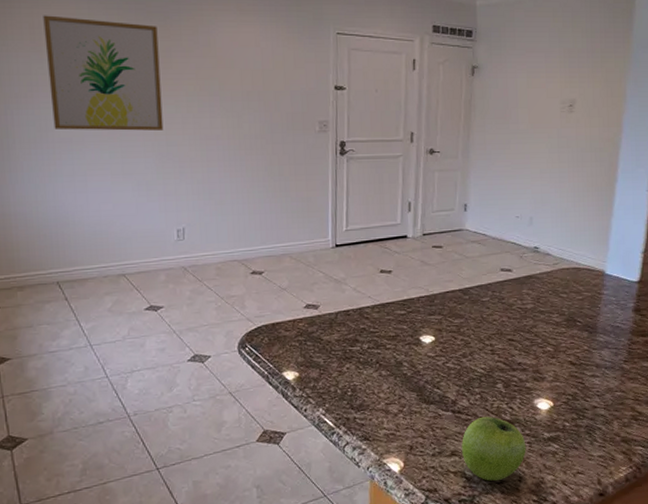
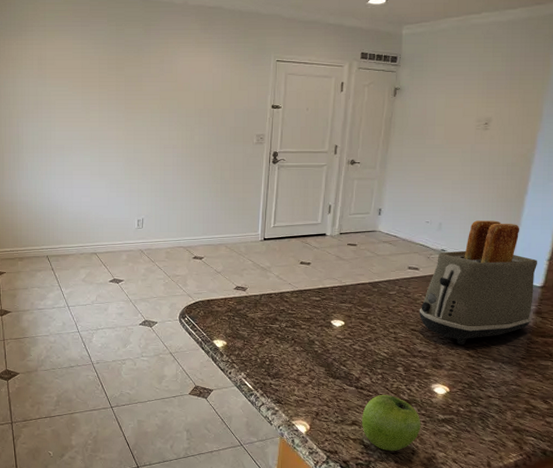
wall art: present [43,15,164,131] -> none [48,49,132,140]
toaster: none [515,212,632,352] -> present [419,220,537,345]

